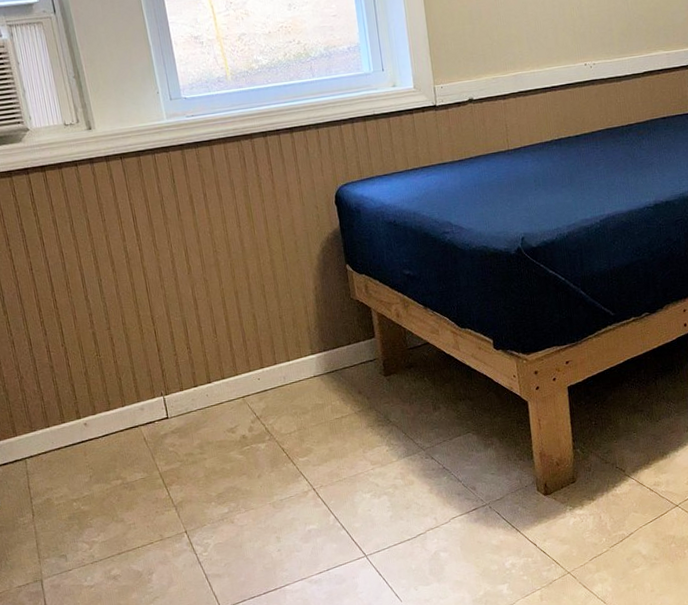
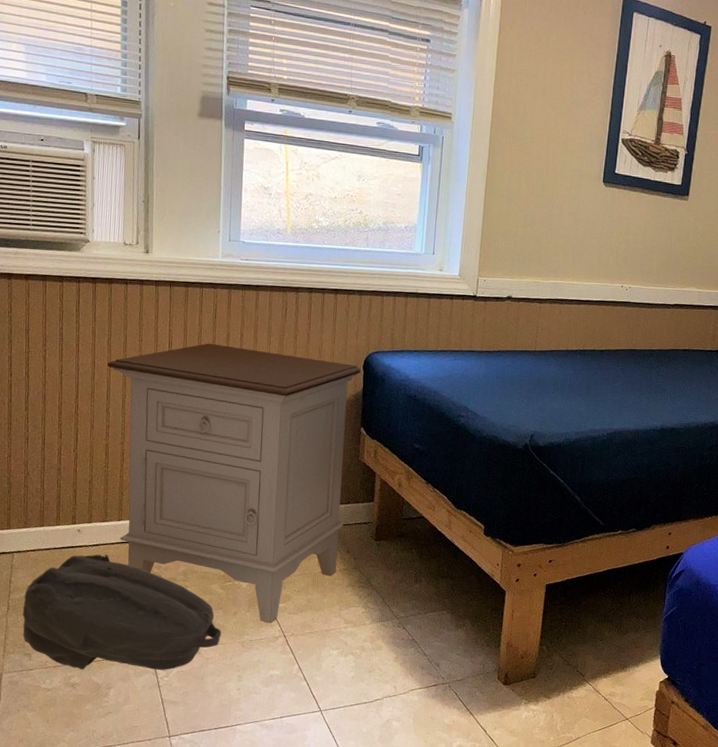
backpack: none [46,443,251,561] -> present [22,554,221,670]
nightstand: none [75,202,352,480] -> present [107,343,361,623]

